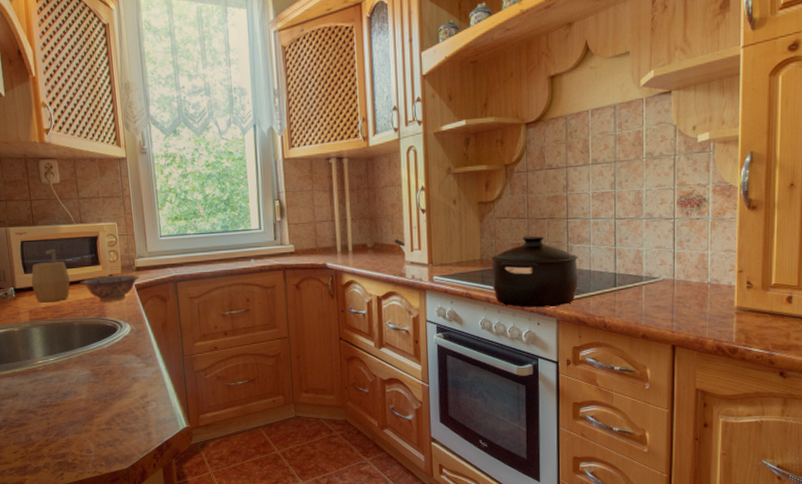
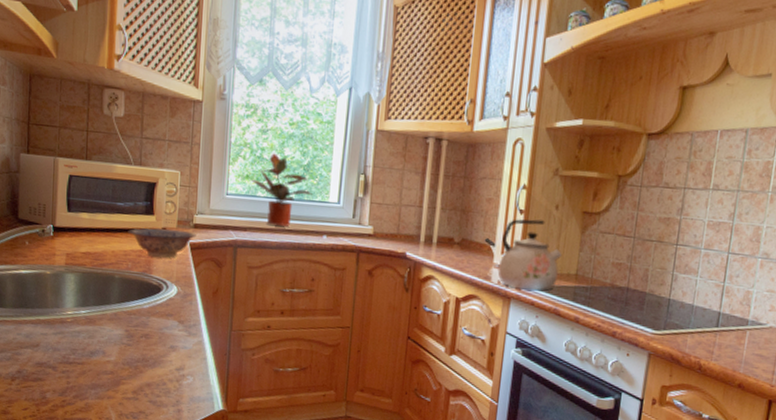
soap dispenser: present [31,249,70,303] -> none [74,189,118,249]
potted plant: none [180,194,236,257] -> present [251,153,312,227]
kettle: none [410,216,466,280] -> present [497,219,563,291]
saucepan: present [491,236,578,307] -> none [583,257,682,339]

